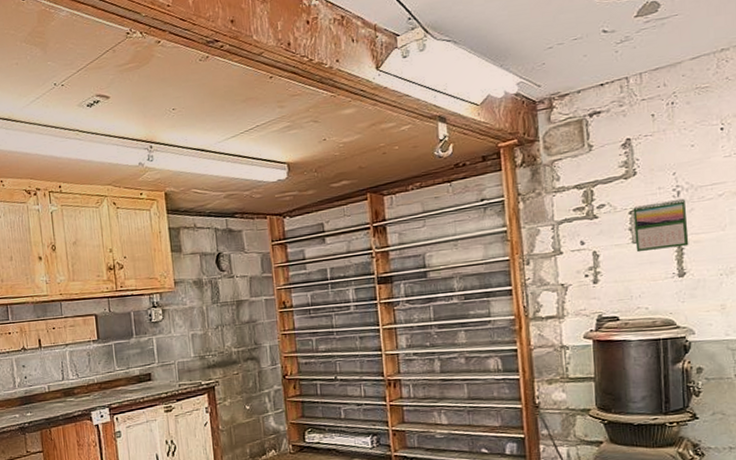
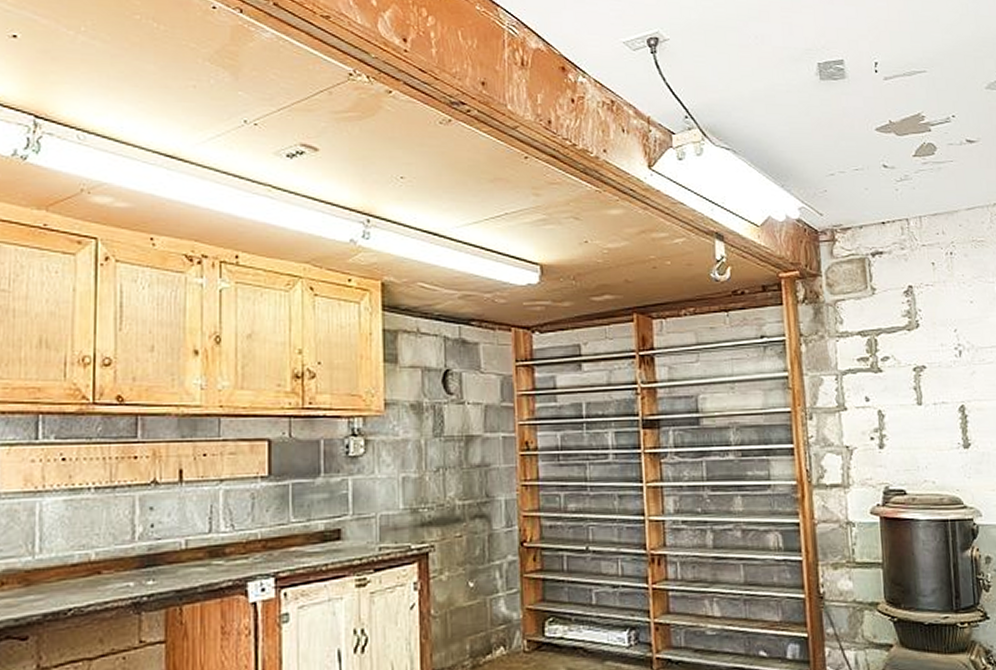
calendar: present [633,198,689,253] -> none [917,359,973,416]

